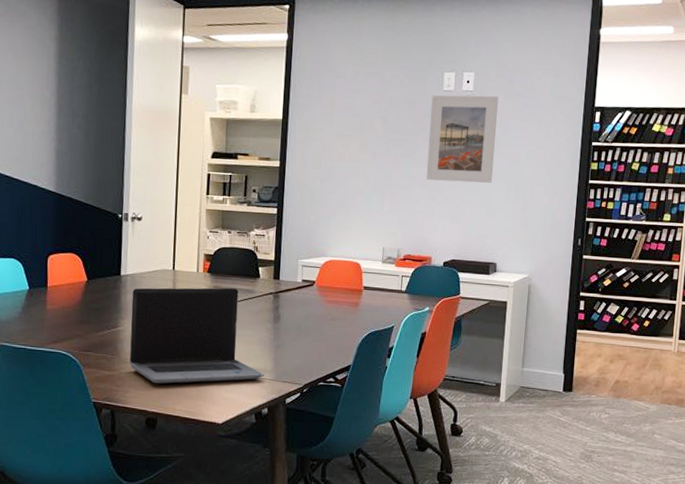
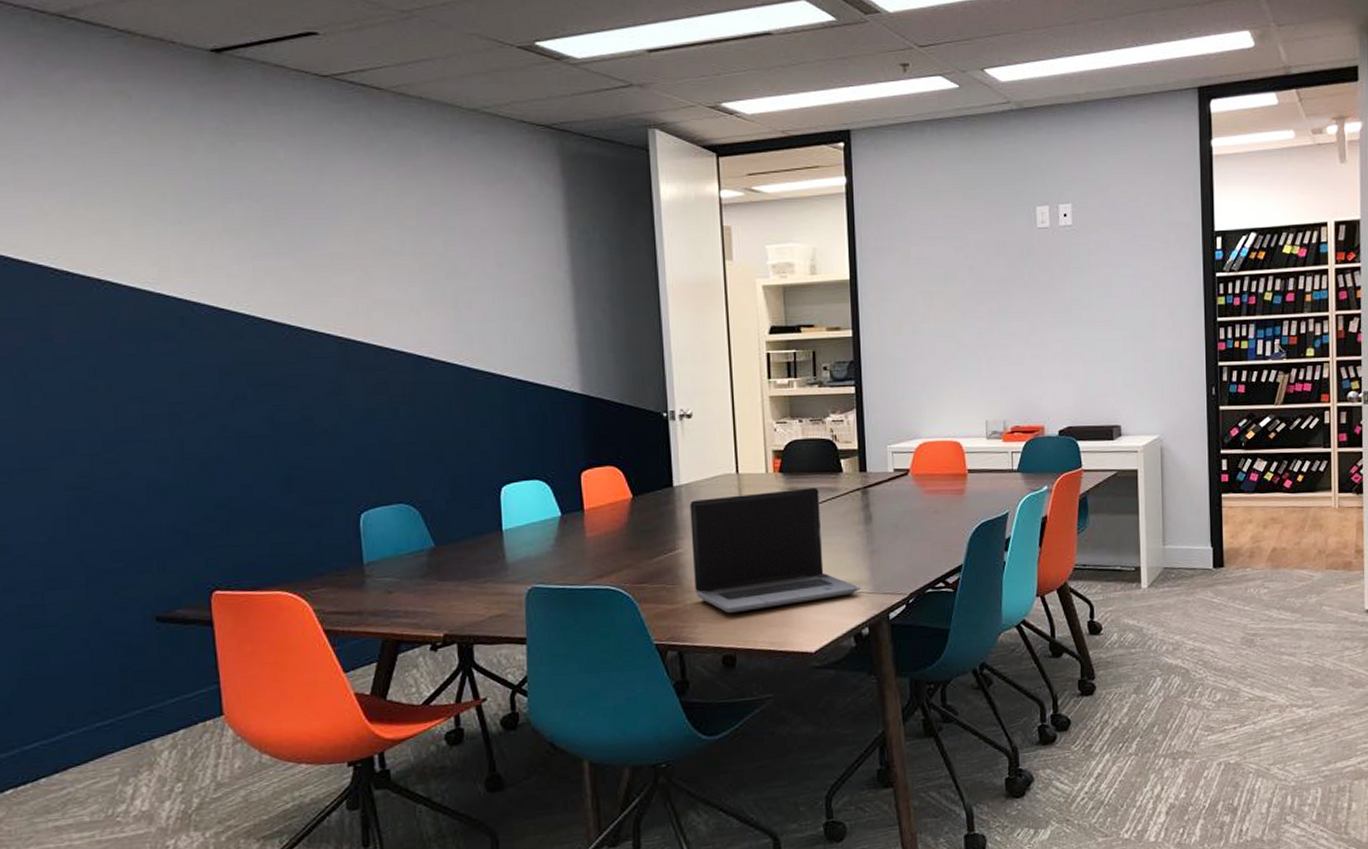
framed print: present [426,95,498,183] -> none [1025,229,1106,335]

